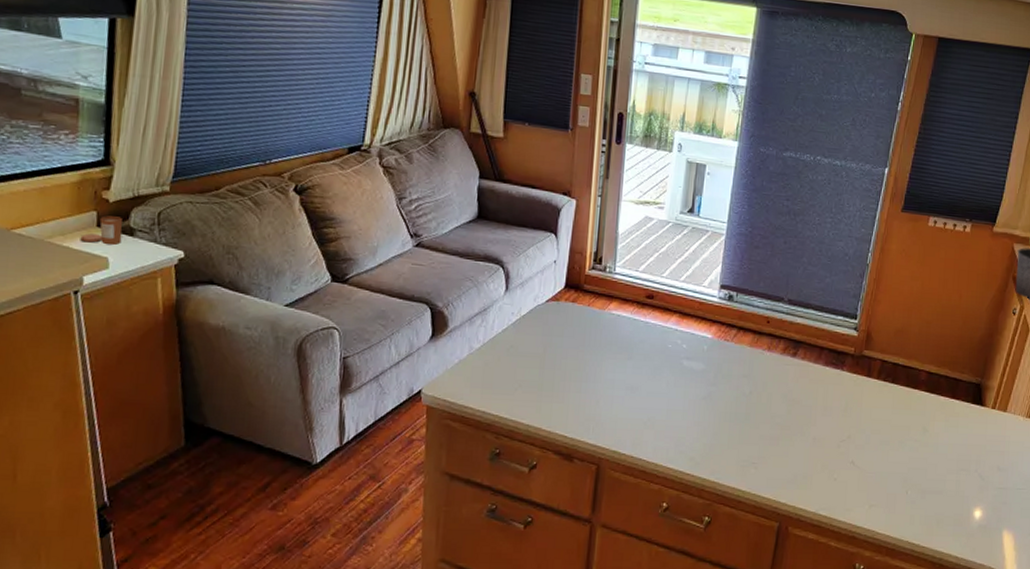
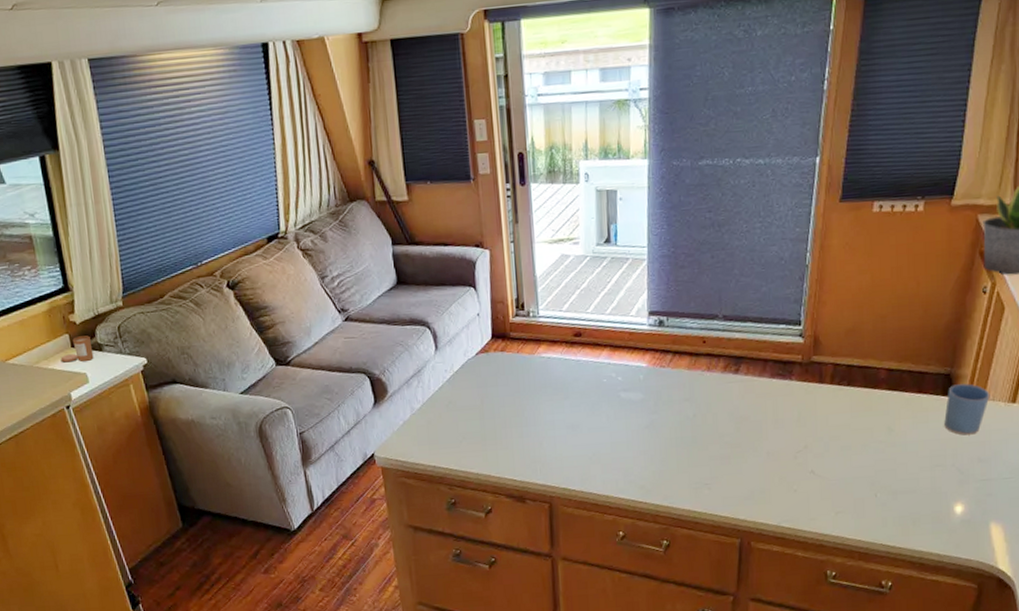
mug: none [971,394,1012,444] -> present [944,383,990,435]

